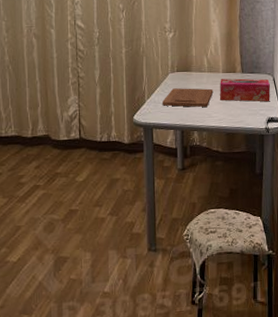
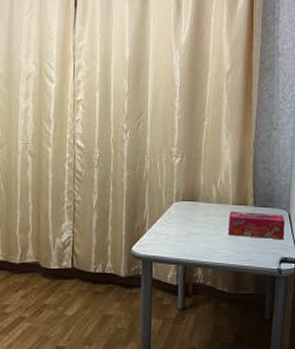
cutting board: present [162,88,214,107] -> none [164,219,222,241]

